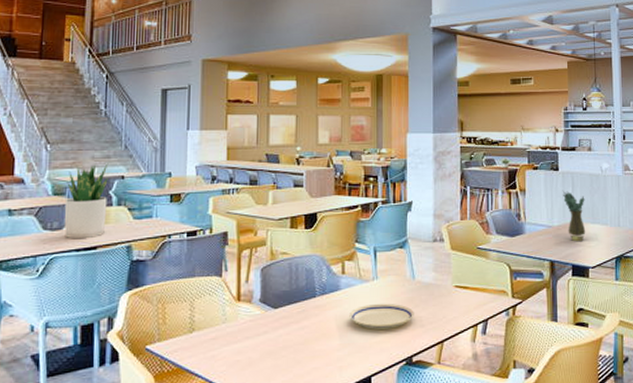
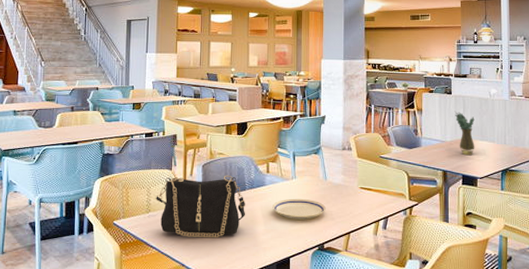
planter: present [64,163,109,239] -> none [53,77,87,136]
handbag: none [201,279,317,360] -> present [156,175,246,238]

